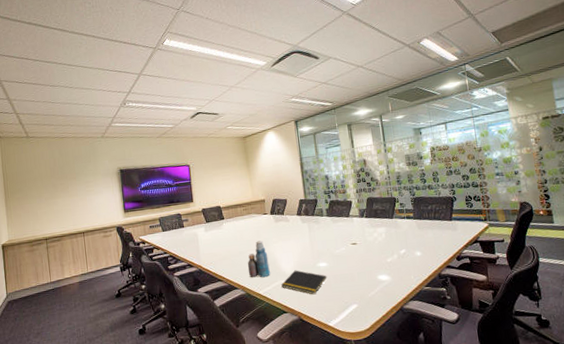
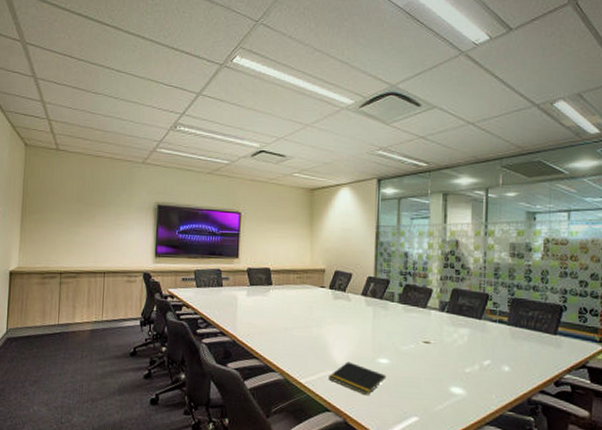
bottle: present [247,240,270,277] -> none [291,318,318,363]

